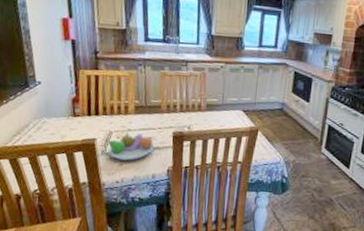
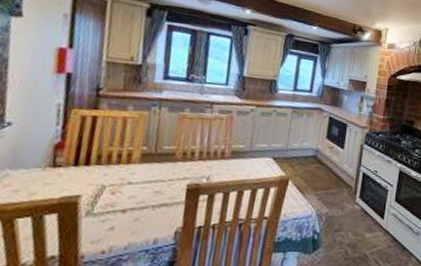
fruit bowl: present [105,132,154,161] -> none [93,185,161,223]

